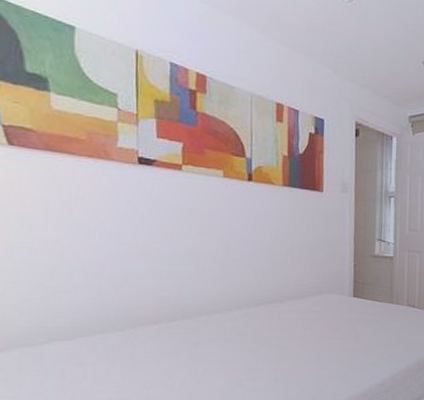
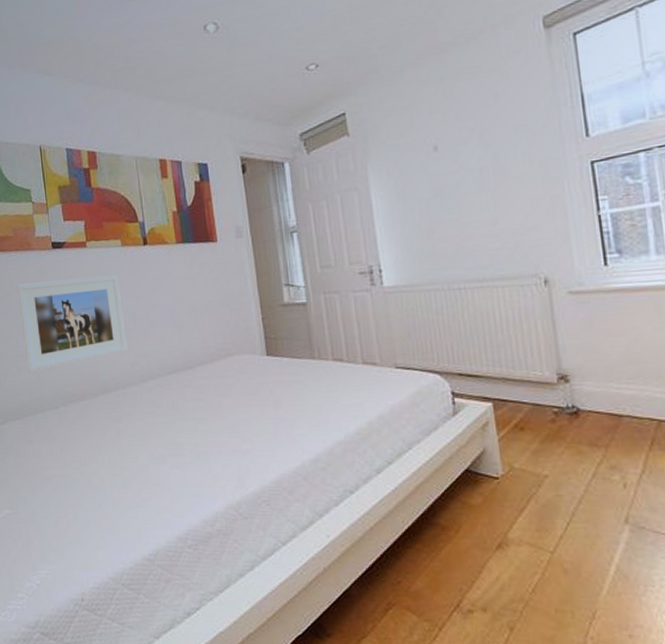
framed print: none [84,194,216,290] -> present [17,275,128,371]

